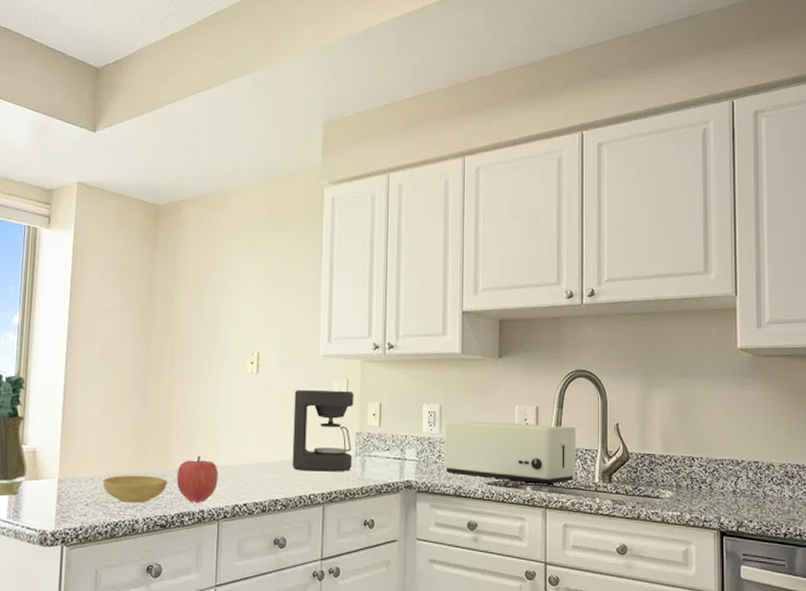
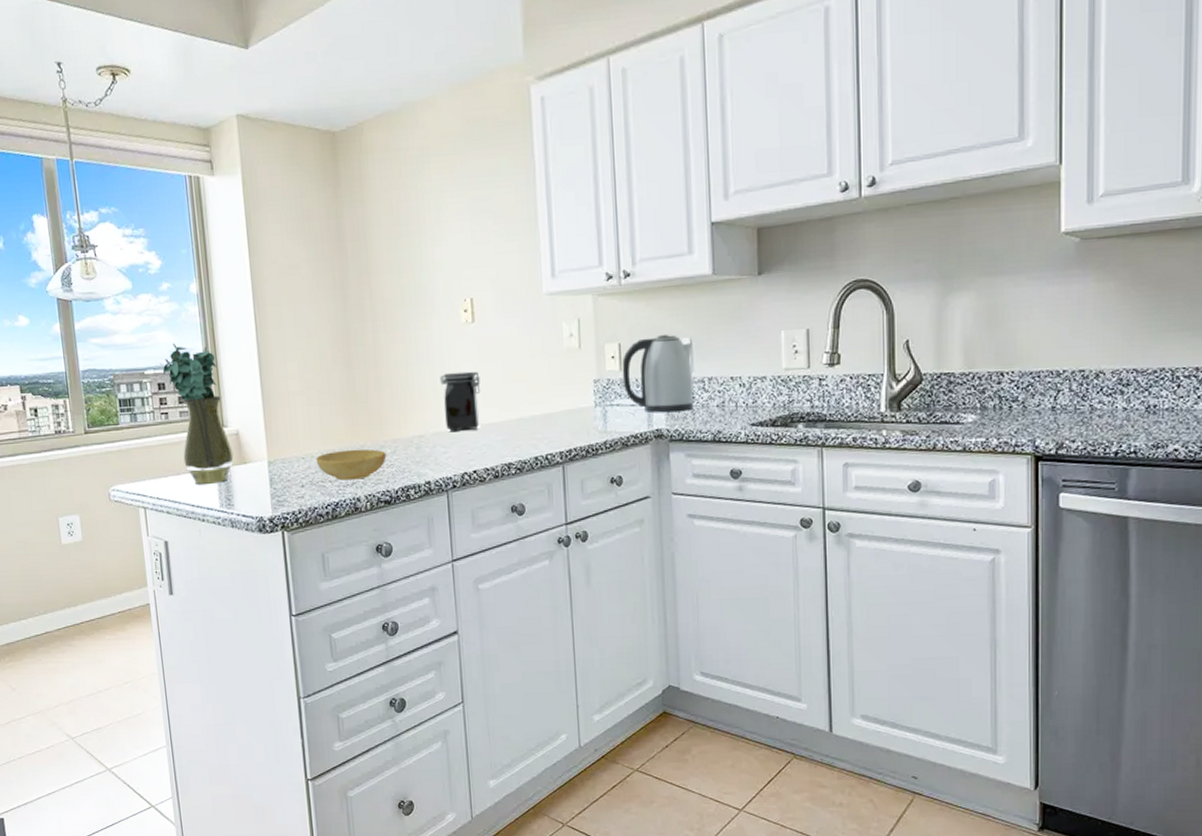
fruit: present [176,455,219,503] -> none [395,421,442,474]
jar: none [223,414,258,468] -> present [440,371,481,432]
coffee maker: present [292,390,354,472] -> none [518,333,592,429]
kettle: none [381,399,441,467] -> present [622,334,694,414]
toaster: present [444,420,577,485] -> none [697,348,858,420]

